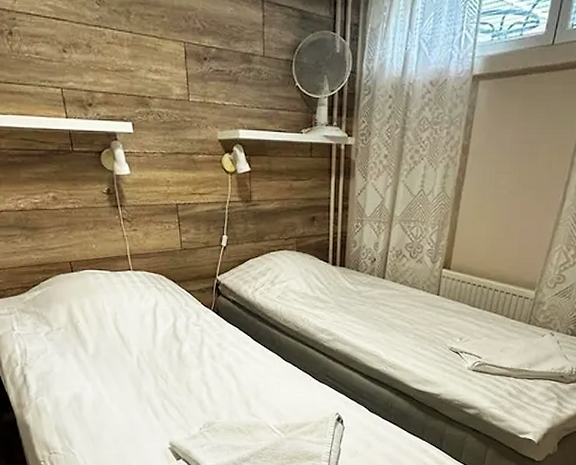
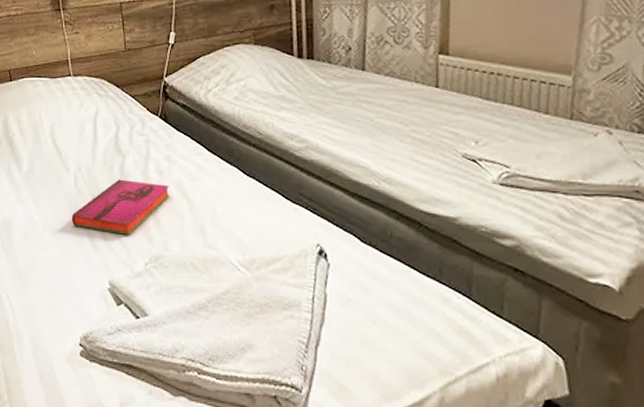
hardback book: none [135,362,221,406] -> present [71,179,170,235]

